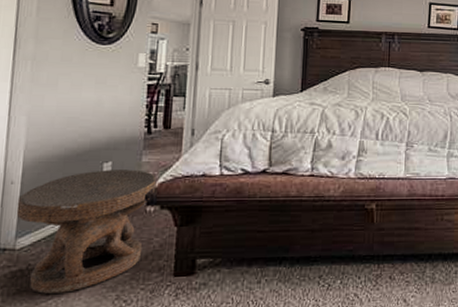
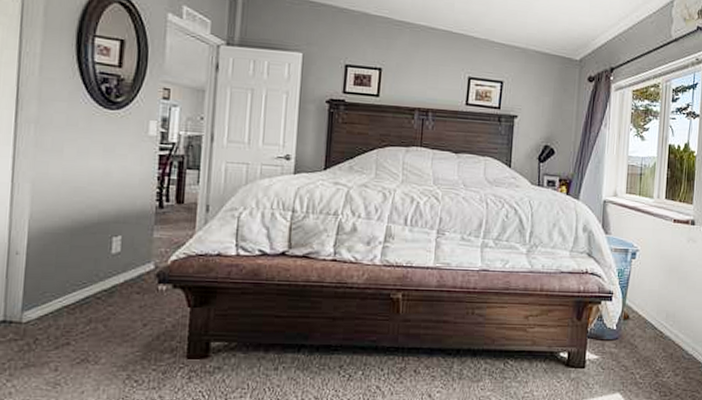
carved stool: present [16,169,157,294] -> none [22,244,169,370]

